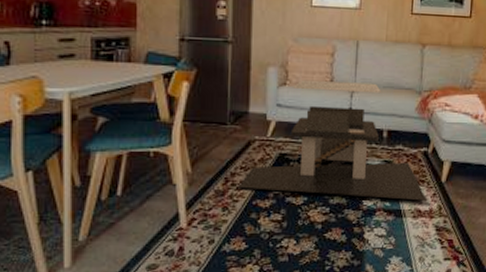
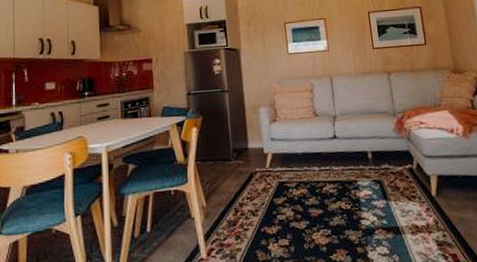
coffee table: present [238,79,427,201] -> none [247,111,421,218]

